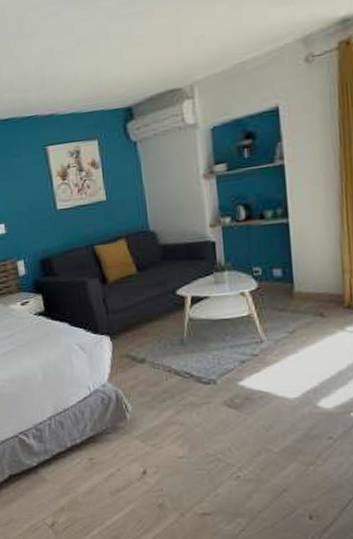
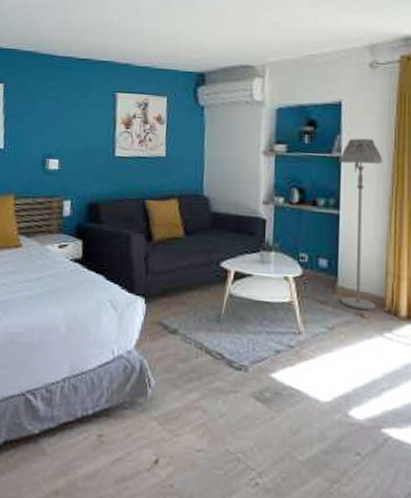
floor lamp: none [282,139,335,311] -> present [338,138,383,311]

